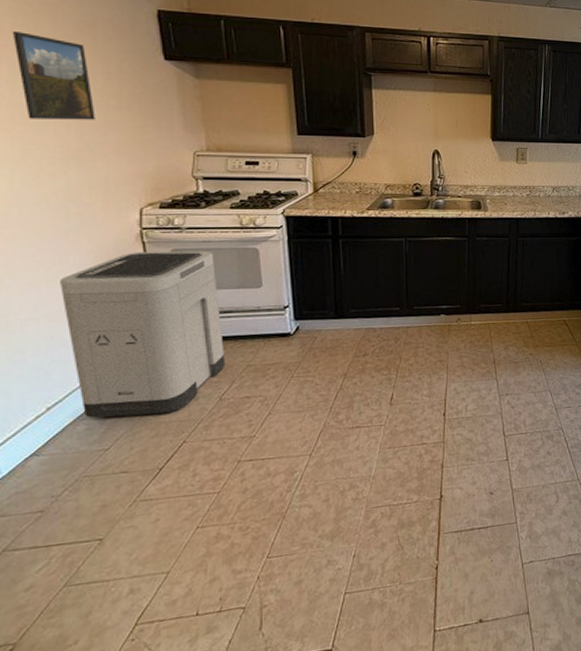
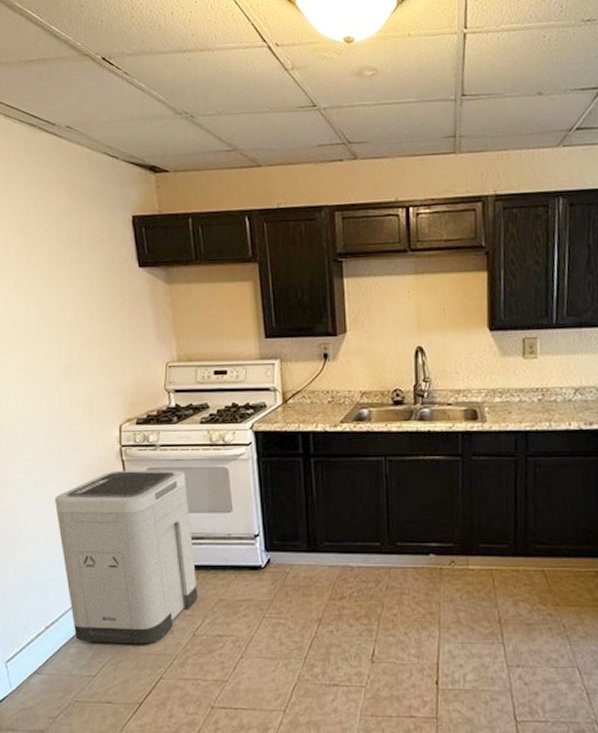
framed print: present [12,32,95,120] -> none [16,253,82,338]

